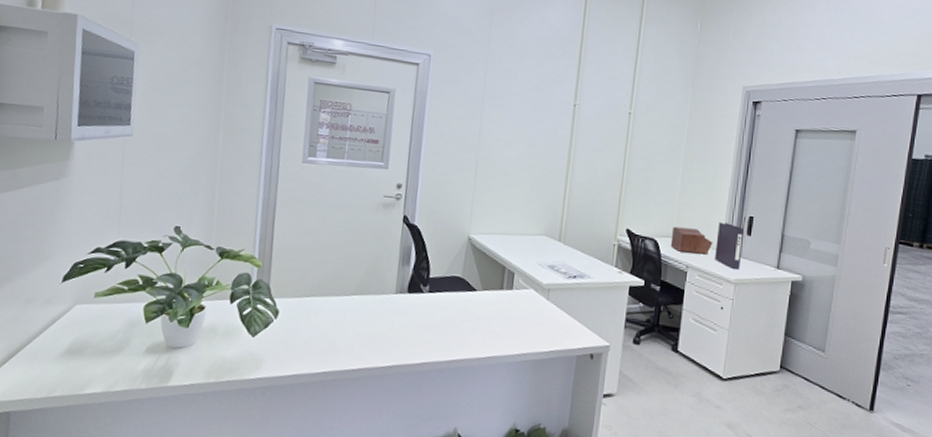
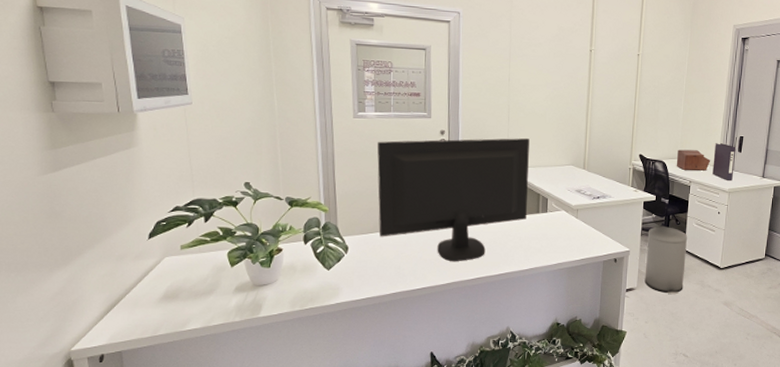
monitor: none [315,191,498,340] -> present [377,138,530,261]
pedal bin: none [626,317,683,407] -> present [644,225,688,295]

